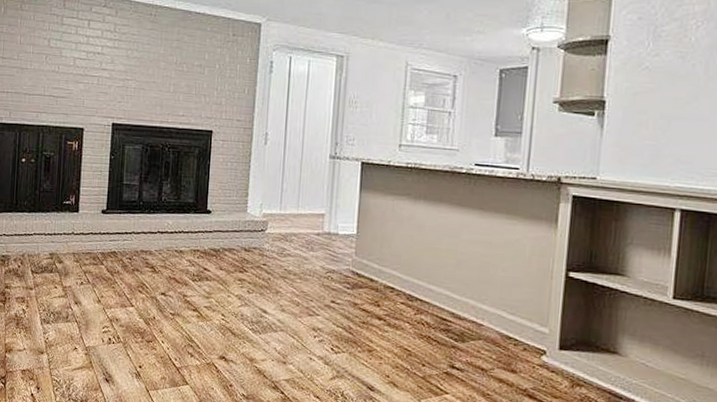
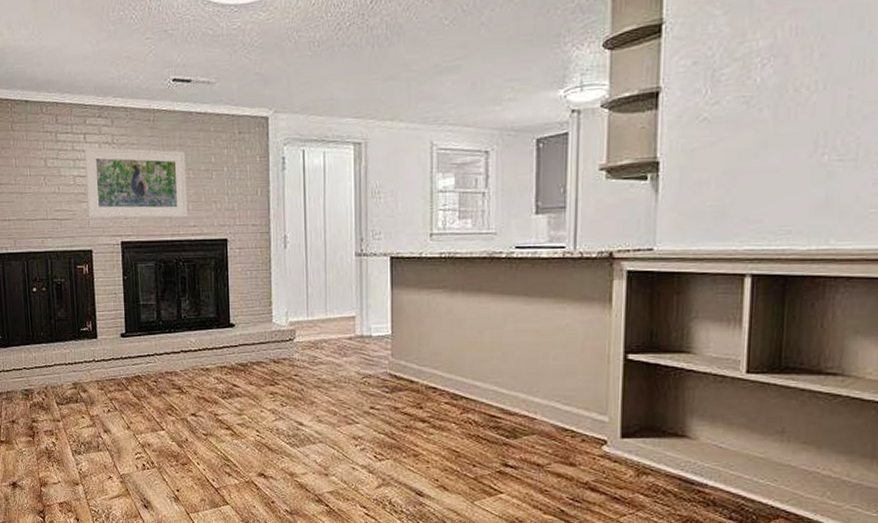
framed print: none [84,33,182,107] -> present [84,147,188,218]

